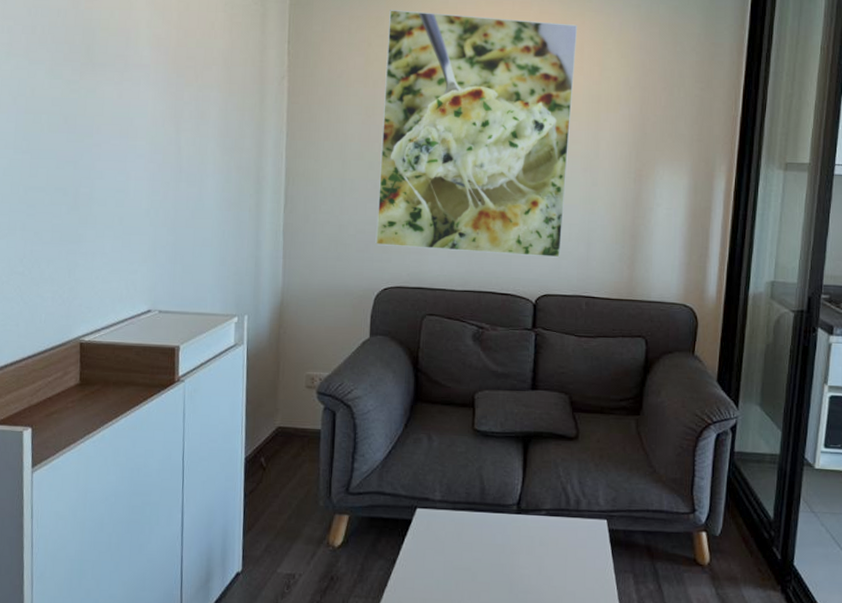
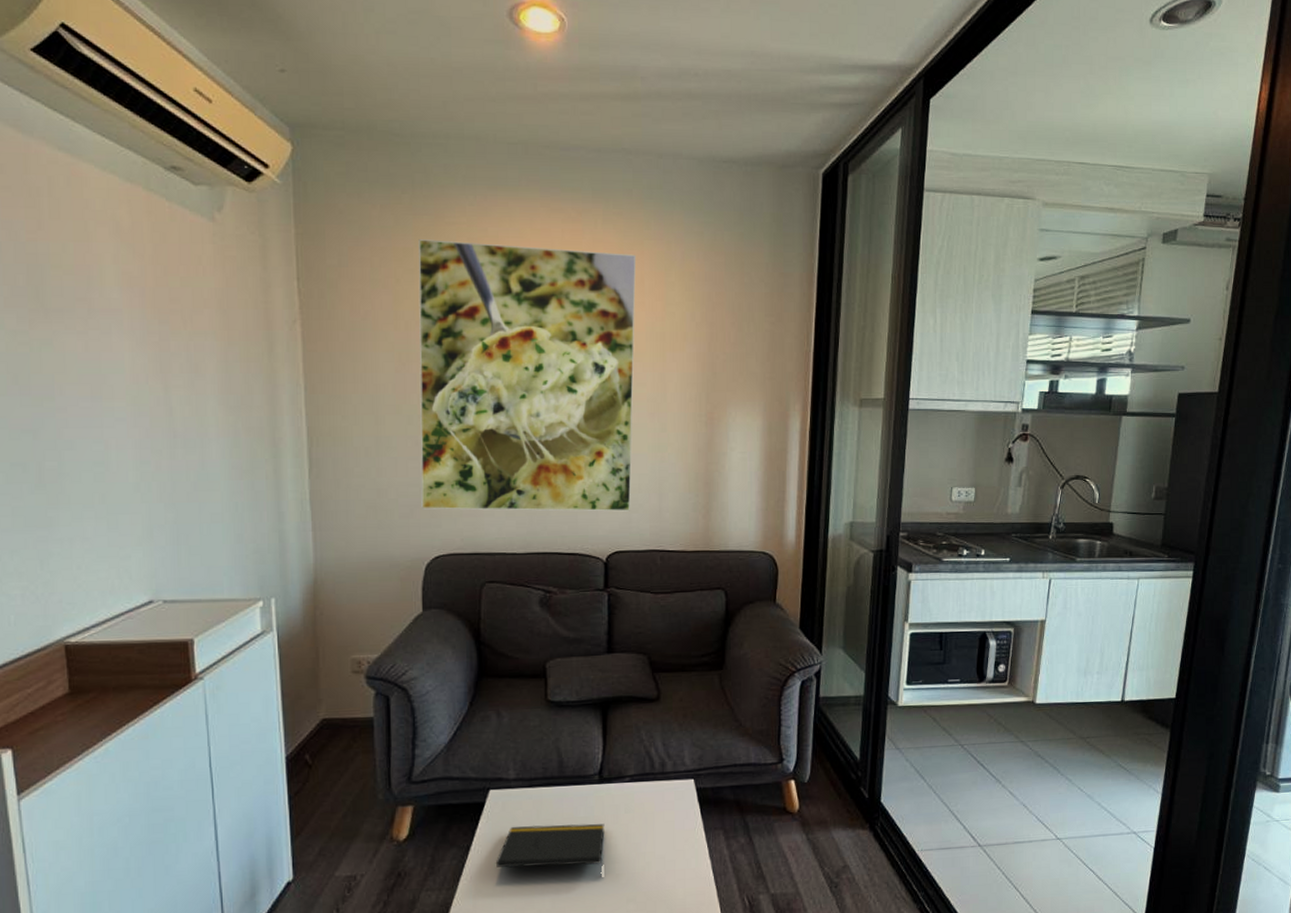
notepad: none [417,545,520,594] -> present [495,823,605,868]

